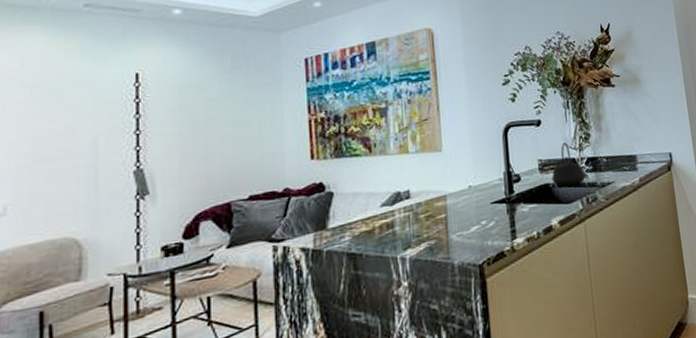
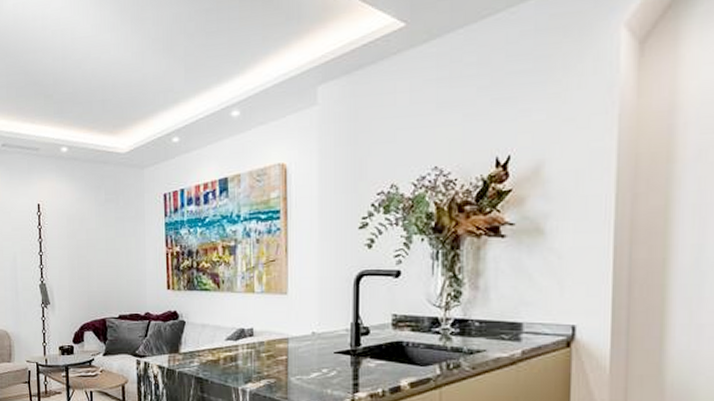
kettle: present [551,142,585,188] -> none [406,299,448,349]

